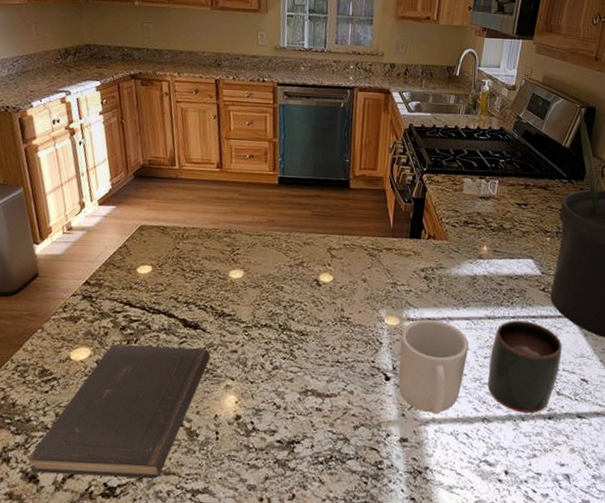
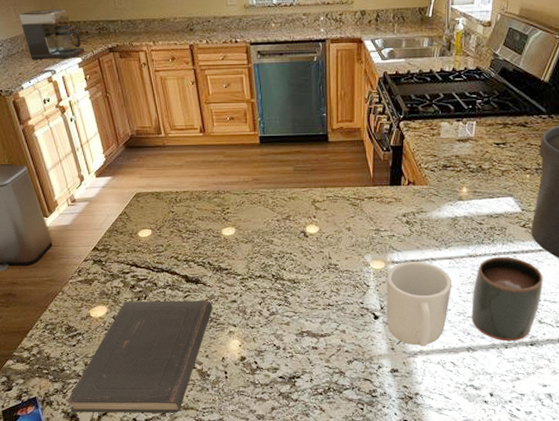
coffee maker: none [39,29,105,82] -> present [18,9,85,60]

